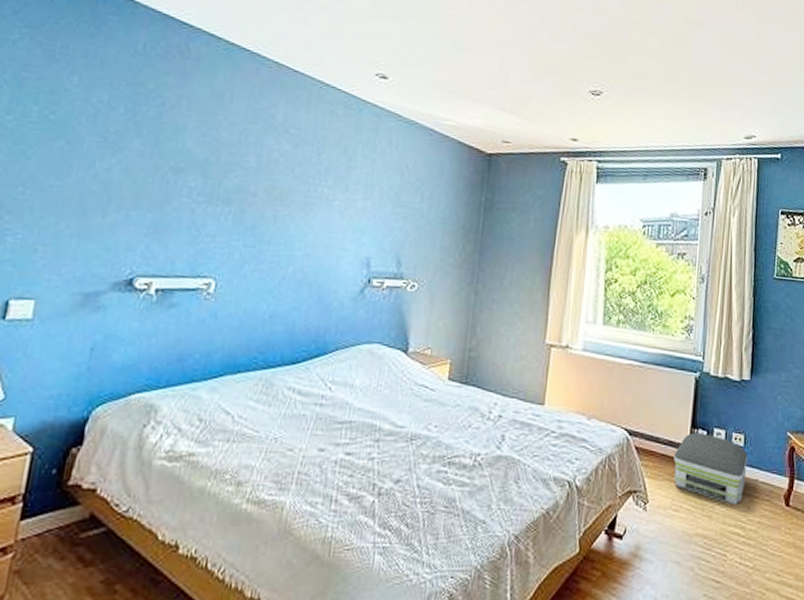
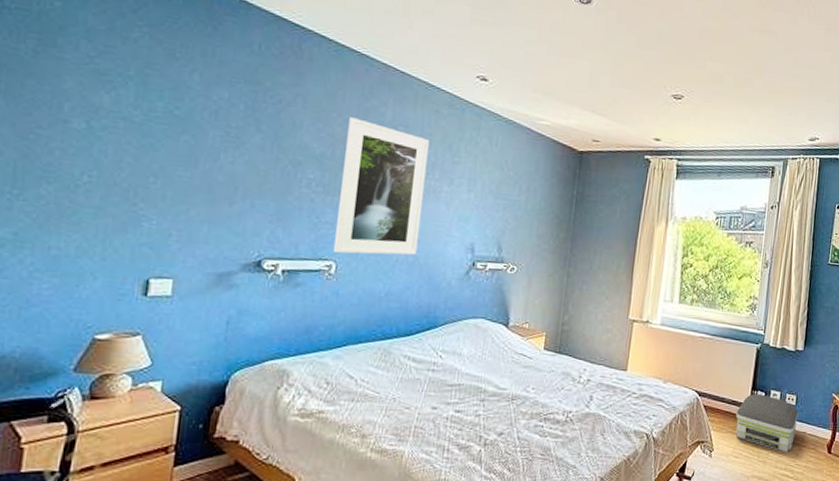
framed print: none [212,119,324,272] -> present [333,117,430,256]

